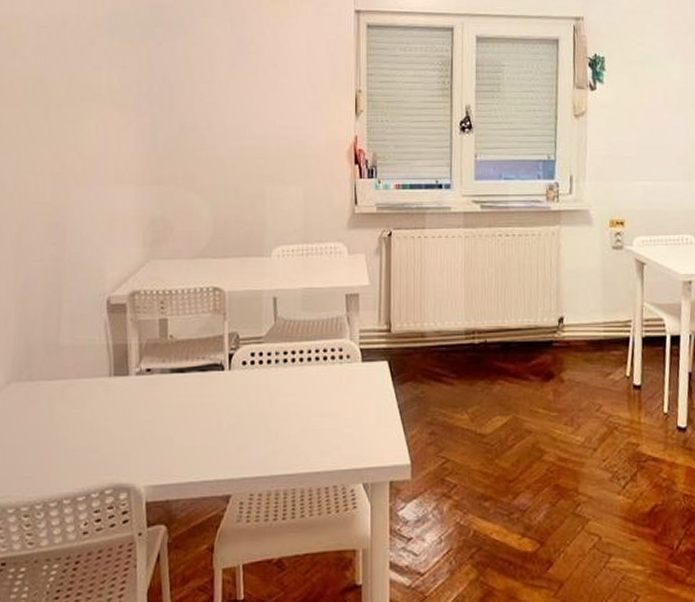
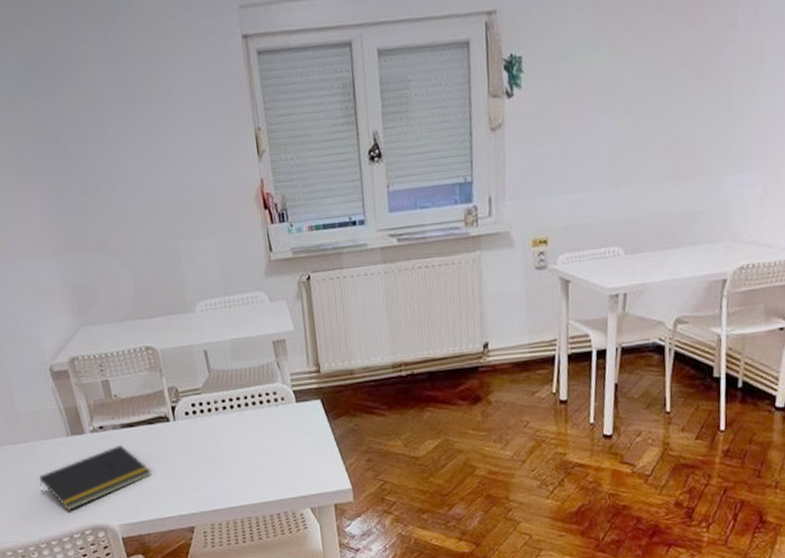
notepad: none [65,392,194,465] -> present [39,445,152,511]

